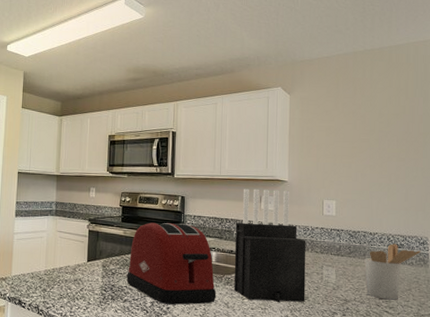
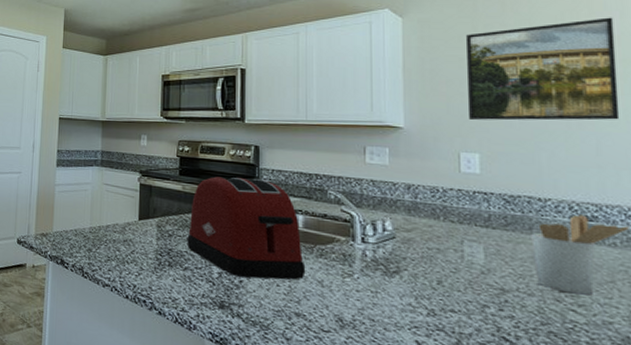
knife block: present [233,188,306,303] -> none [329,136,438,288]
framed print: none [329,102,420,176] -> present [465,17,620,121]

